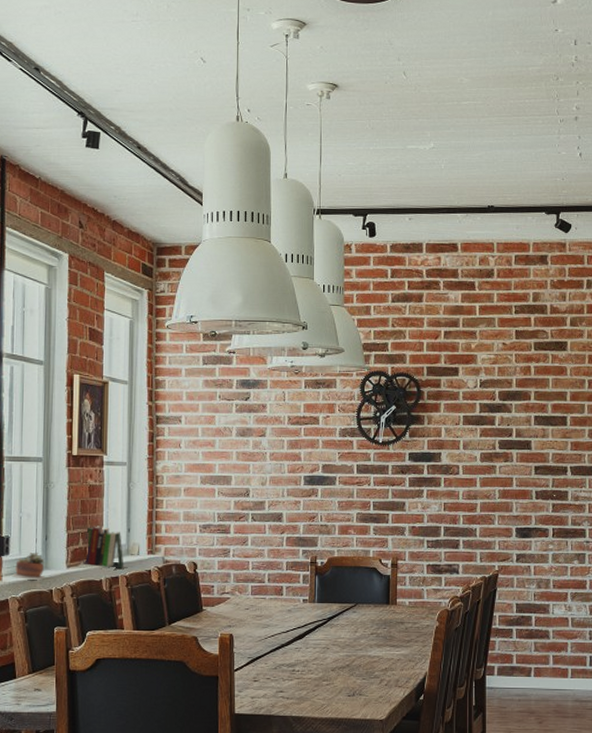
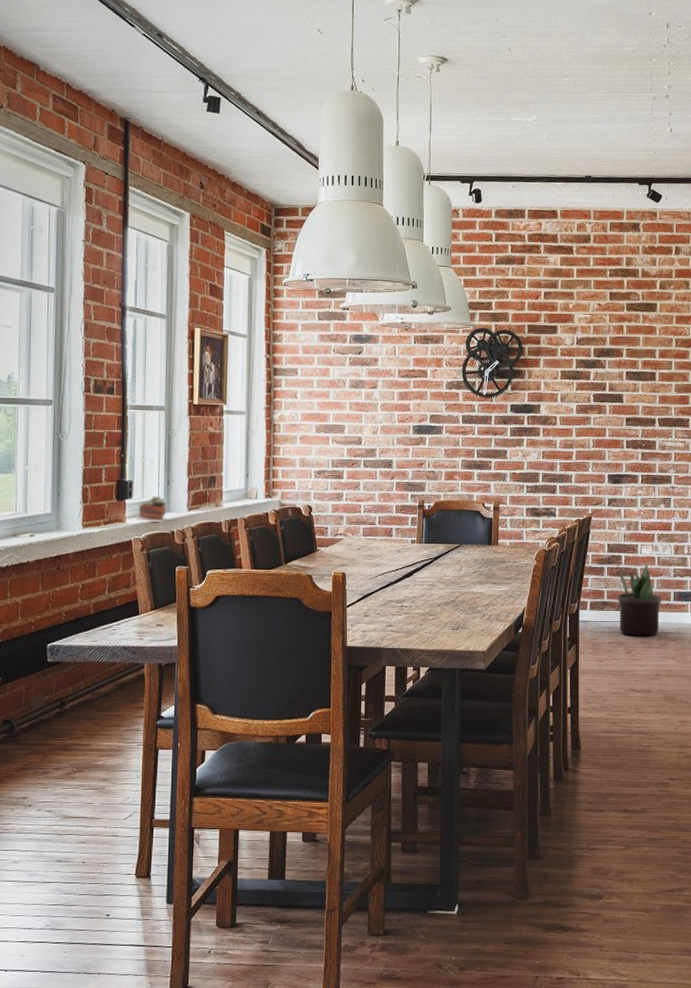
books: present [83,526,124,568] -> none [203,471,243,511]
planter: none [528,625,577,705] -> present [617,564,662,636]

